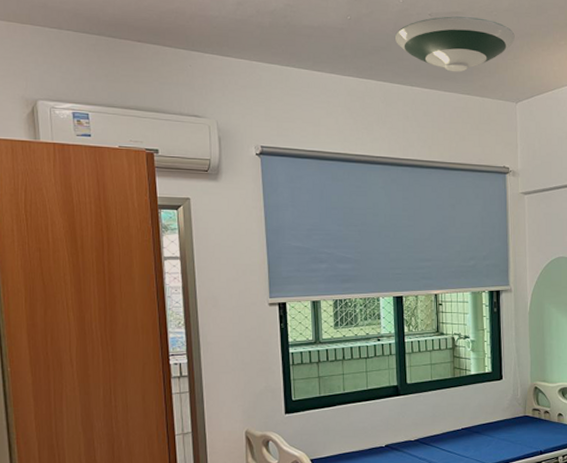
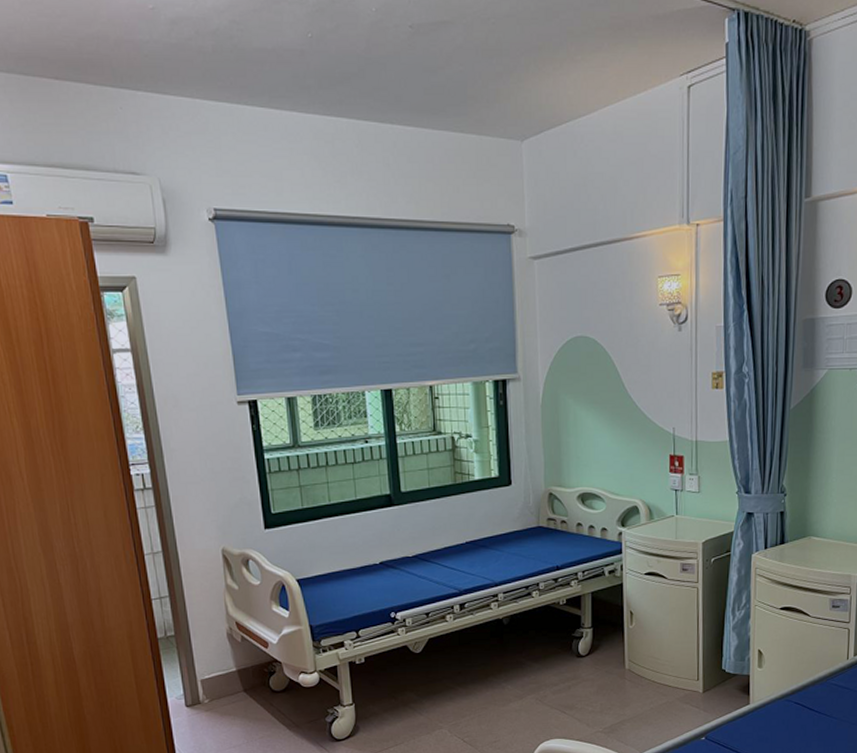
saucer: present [394,16,515,72] -> none [367,27,518,103]

